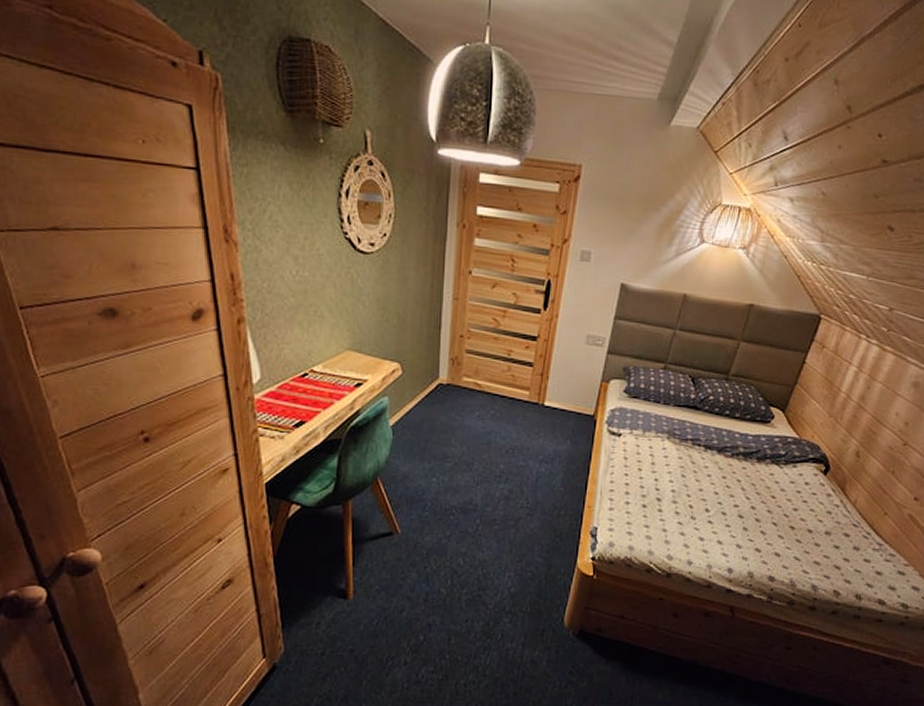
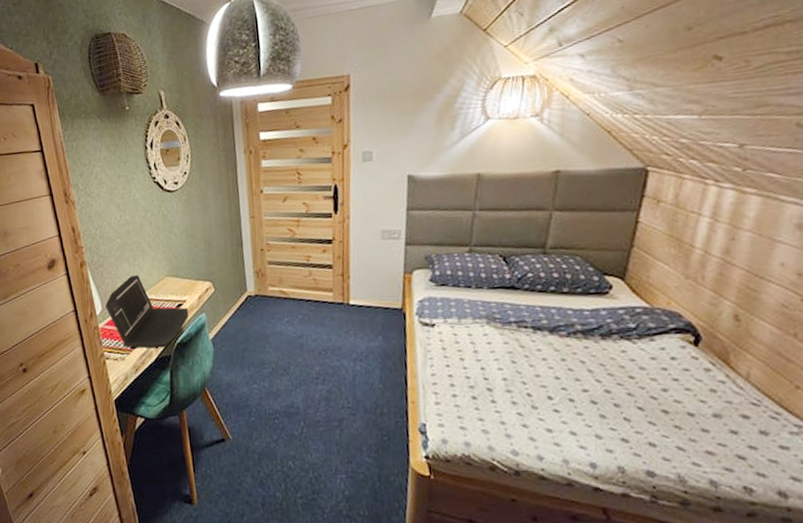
laptop: none [266,343,368,430] -> present [105,275,188,348]

